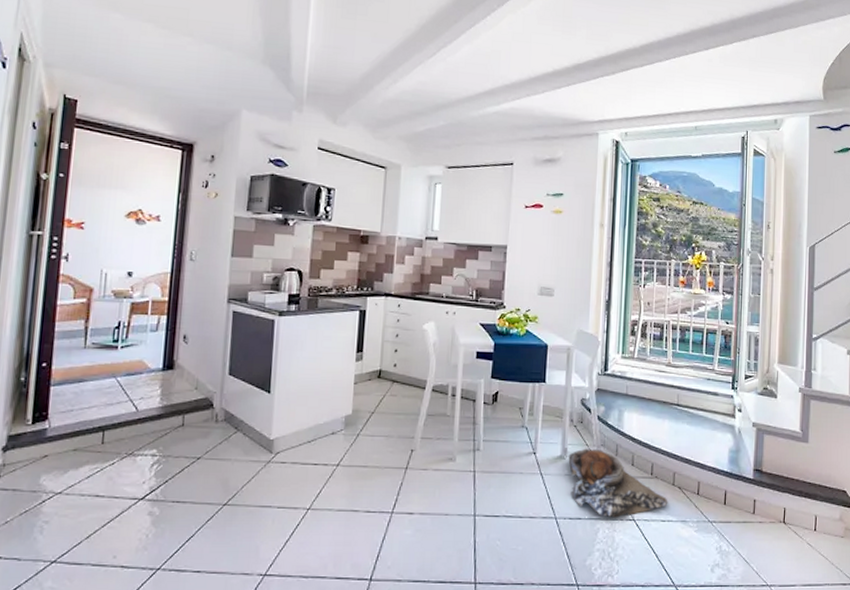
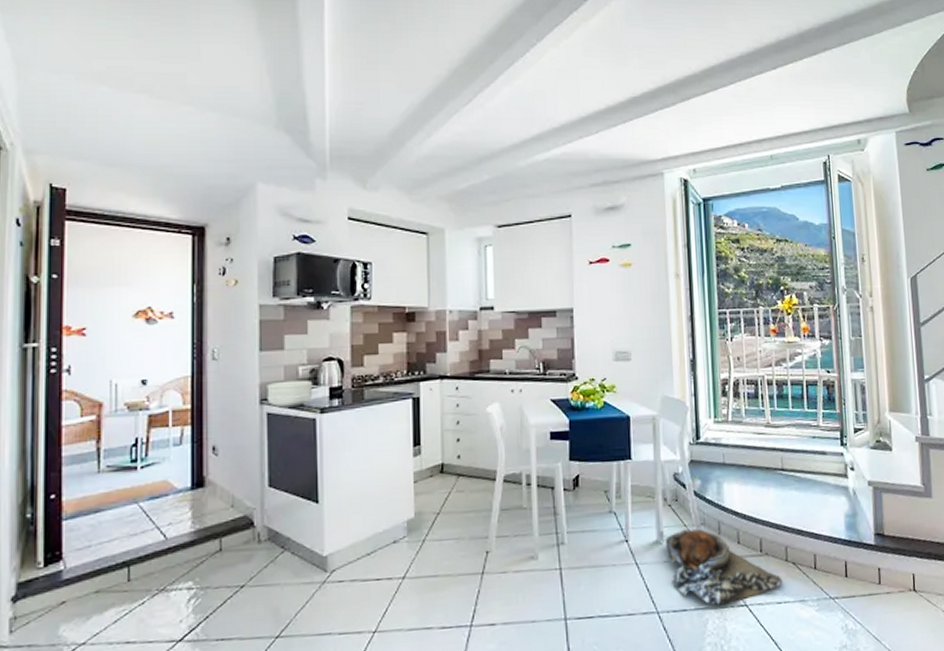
bowl: none [234,284,275,309] -> present [267,380,313,409]

